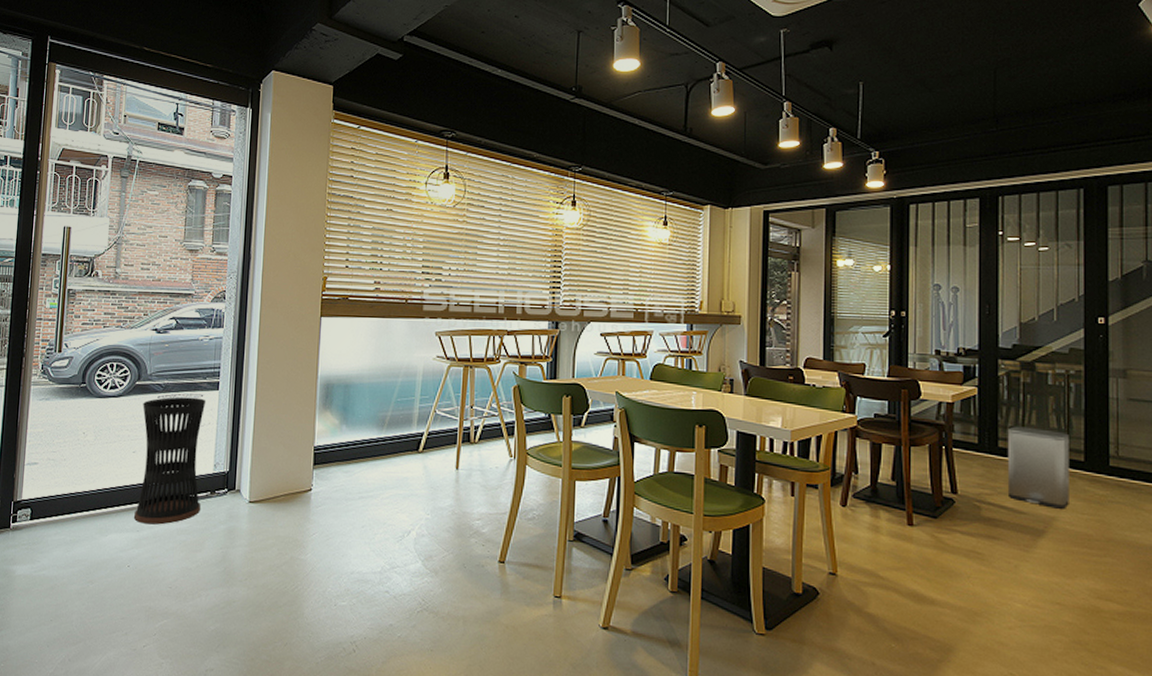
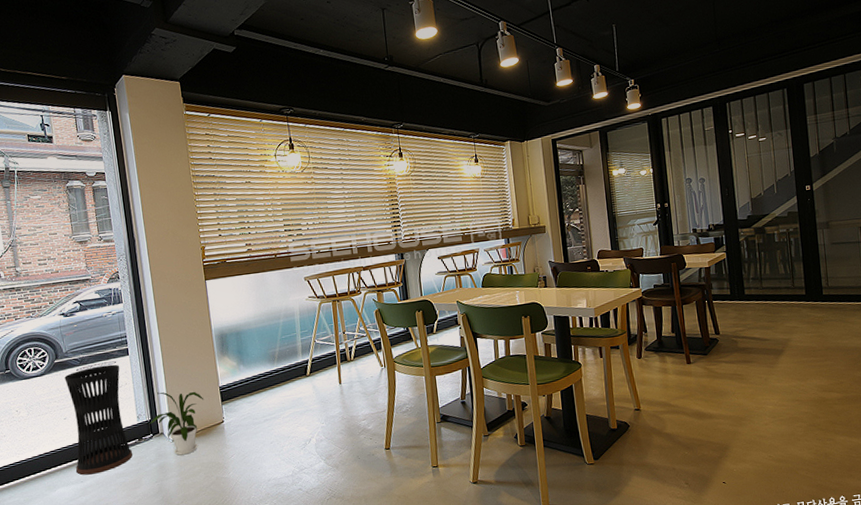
house plant: none [227,440,294,522] -> present [150,391,205,456]
pedal bin: present [1007,426,1069,509] -> none [750,275,798,333]

